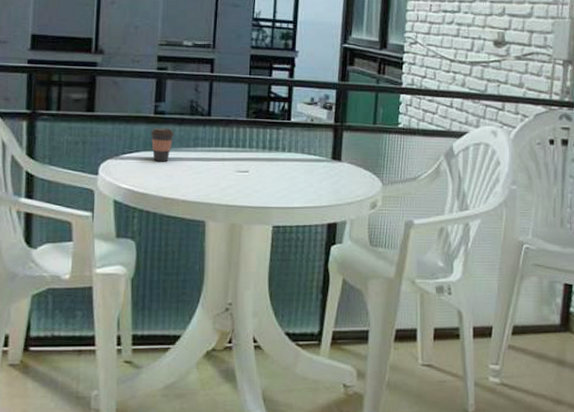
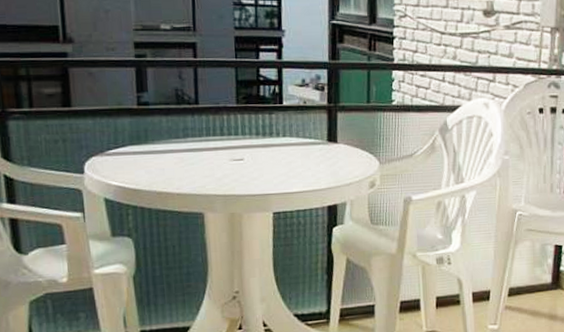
coffee cup: present [150,127,175,161] -> none [135,119,162,155]

